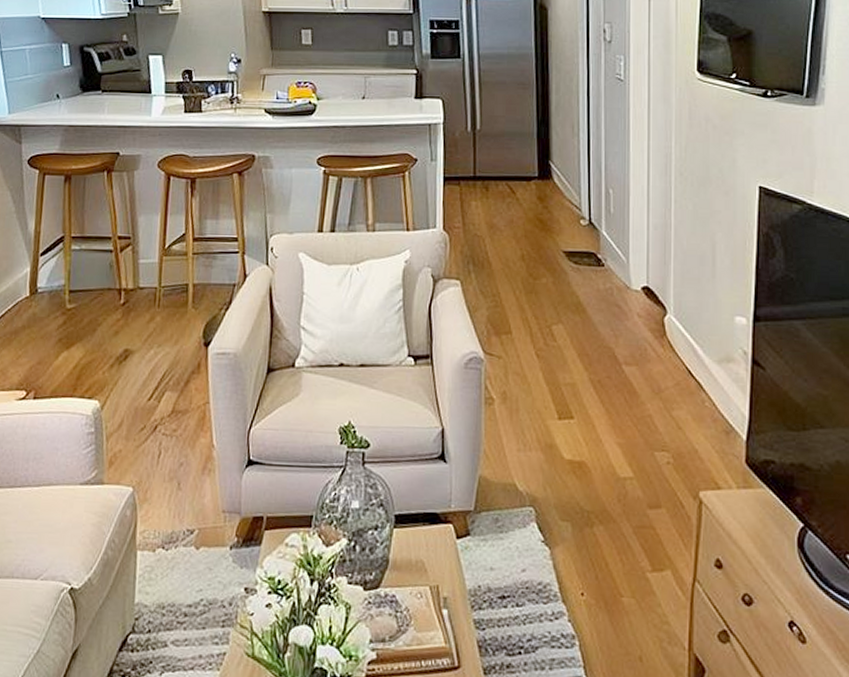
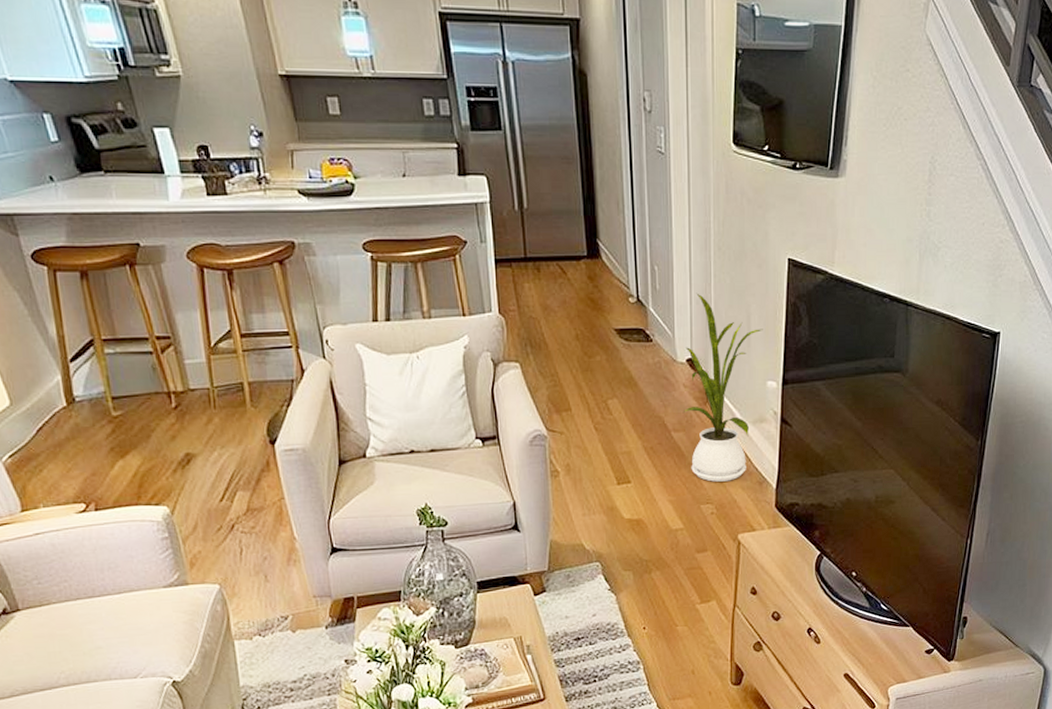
house plant: none [637,218,730,427] -> present [684,293,763,482]

